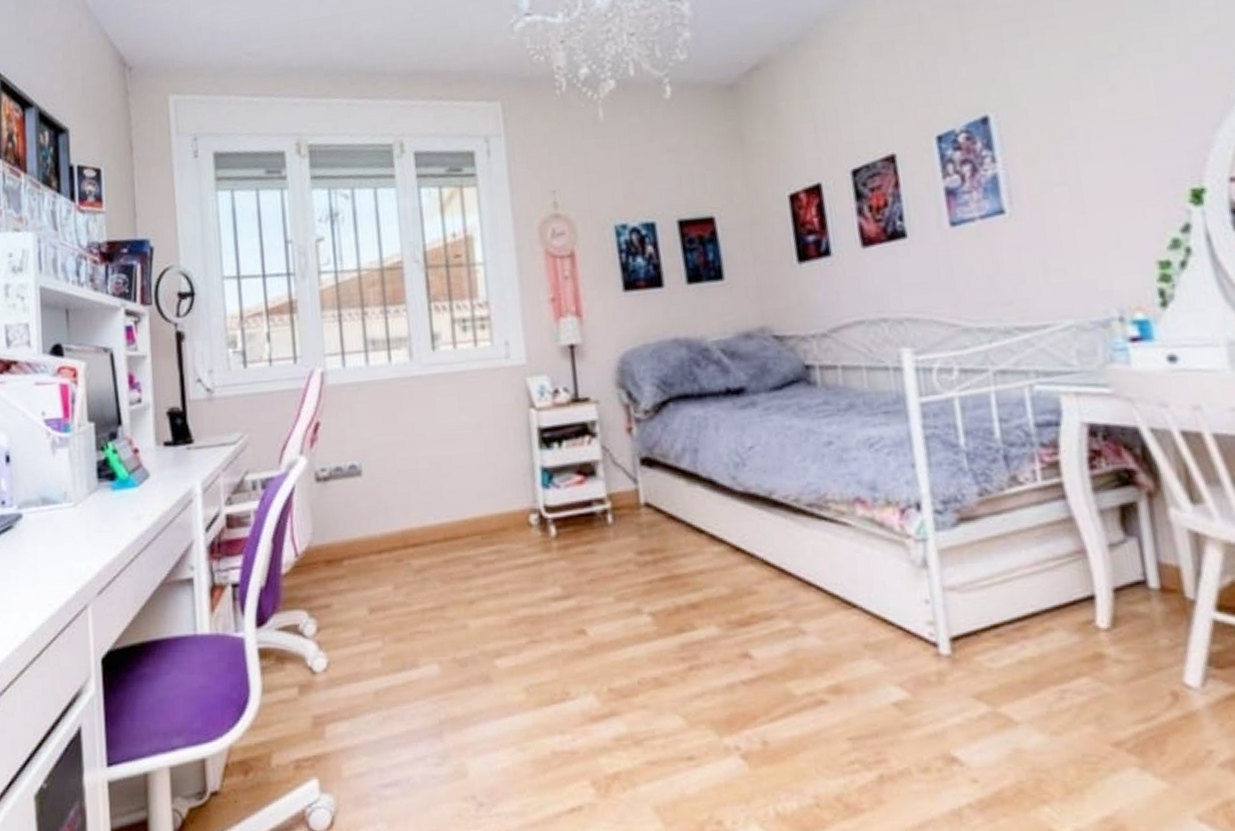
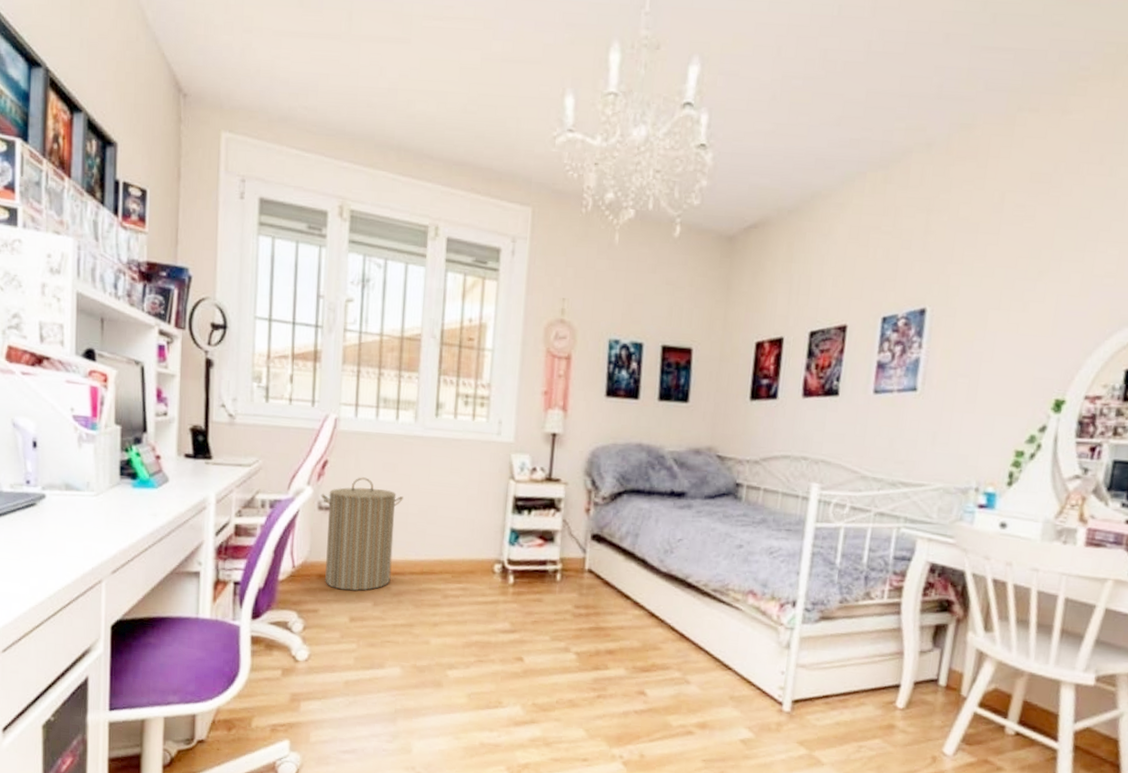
laundry hamper: none [316,435,410,575] -> present [321,477,404,591]

